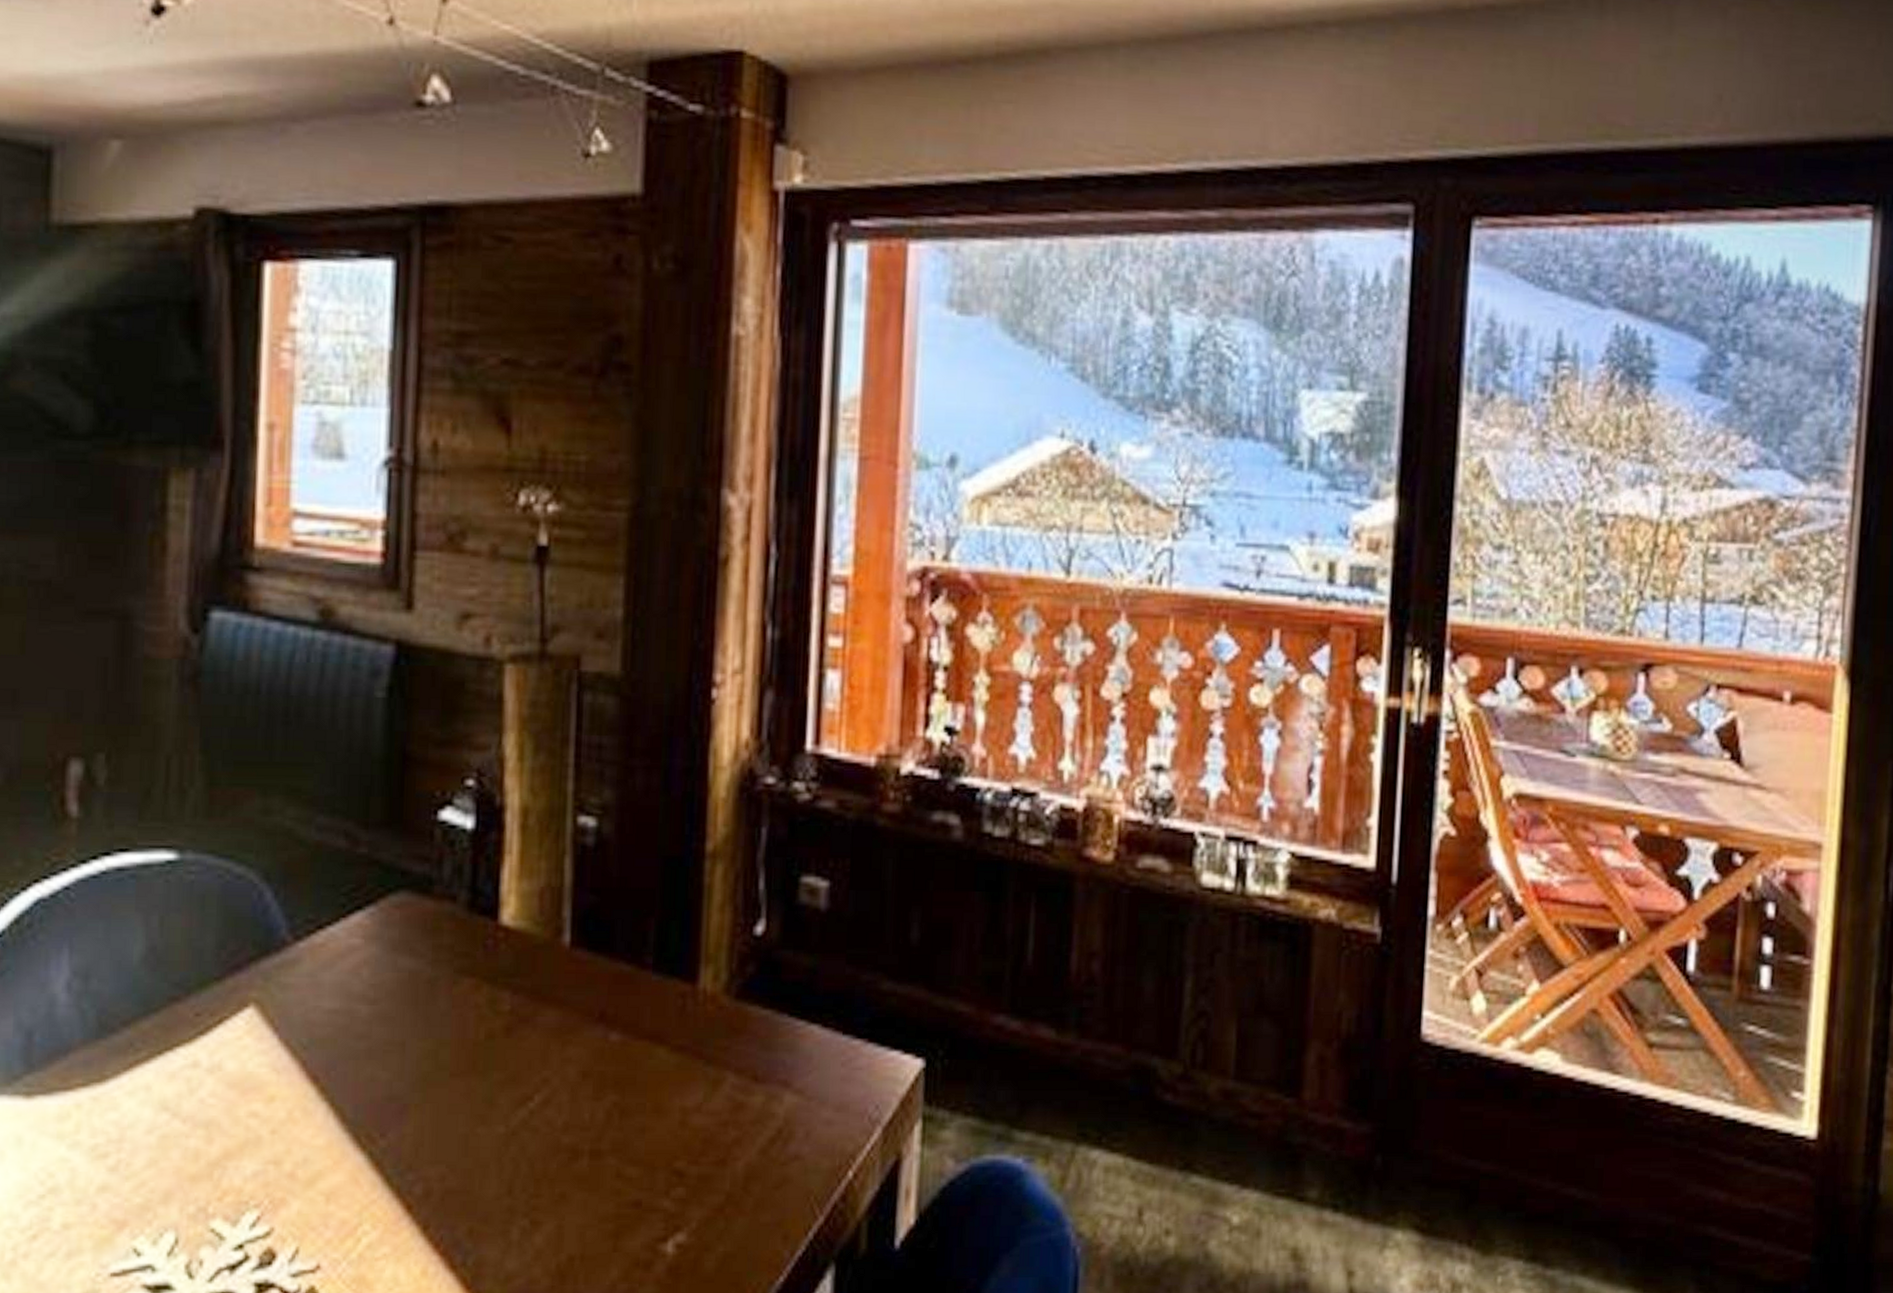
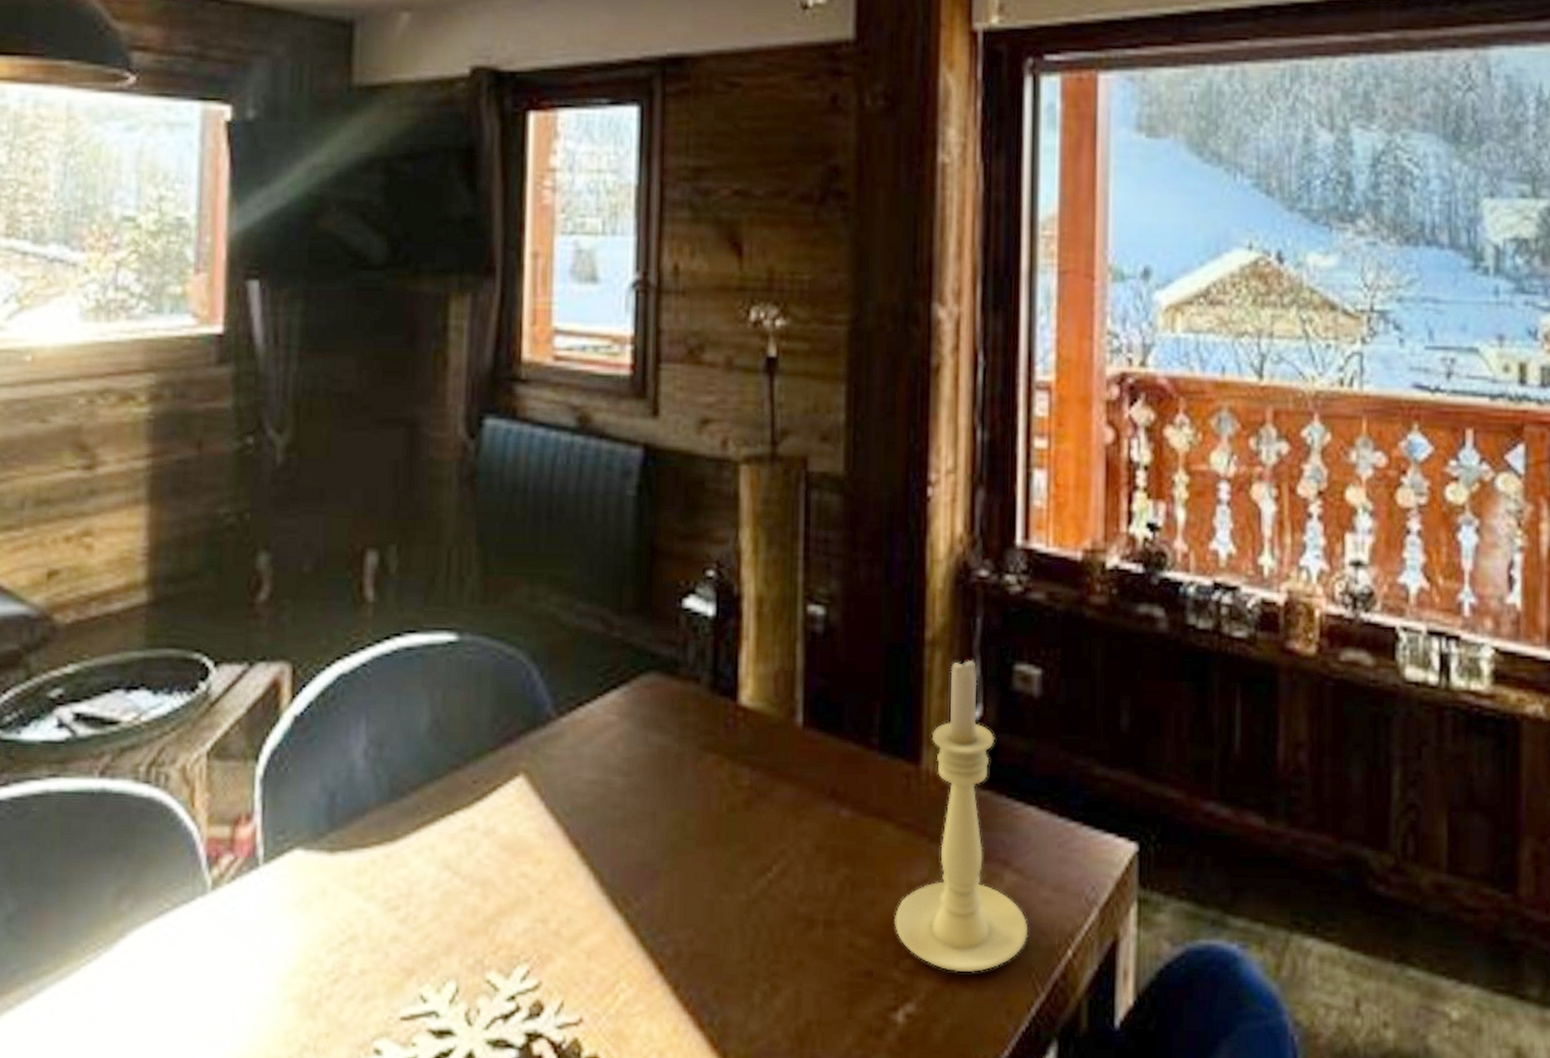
candle holder: none [666,872,808,1199] -> present [895,659,1028,973]

